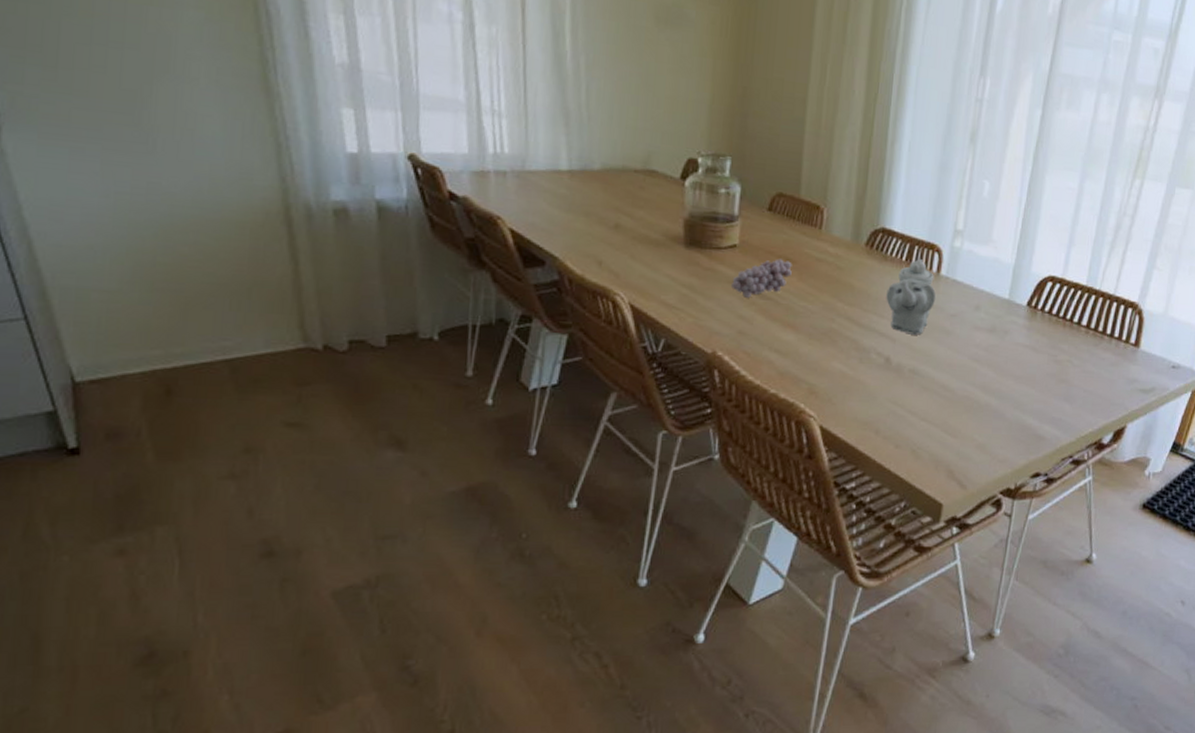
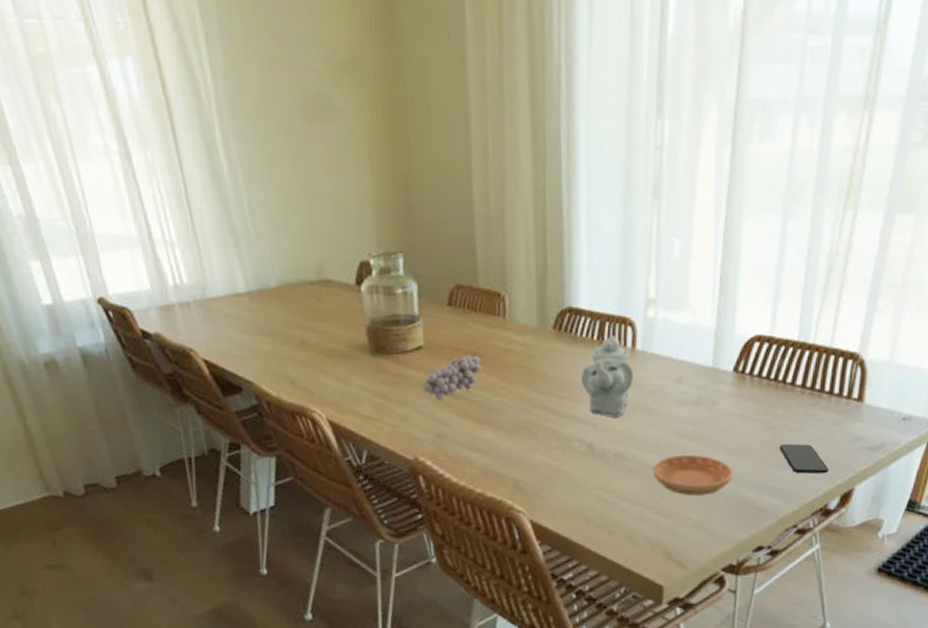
saucer: none [944,377,1018,418] -> present [653,455,733,496]
smartphone: none [1062,377,1106,410] -> present [779,443,829,474]

